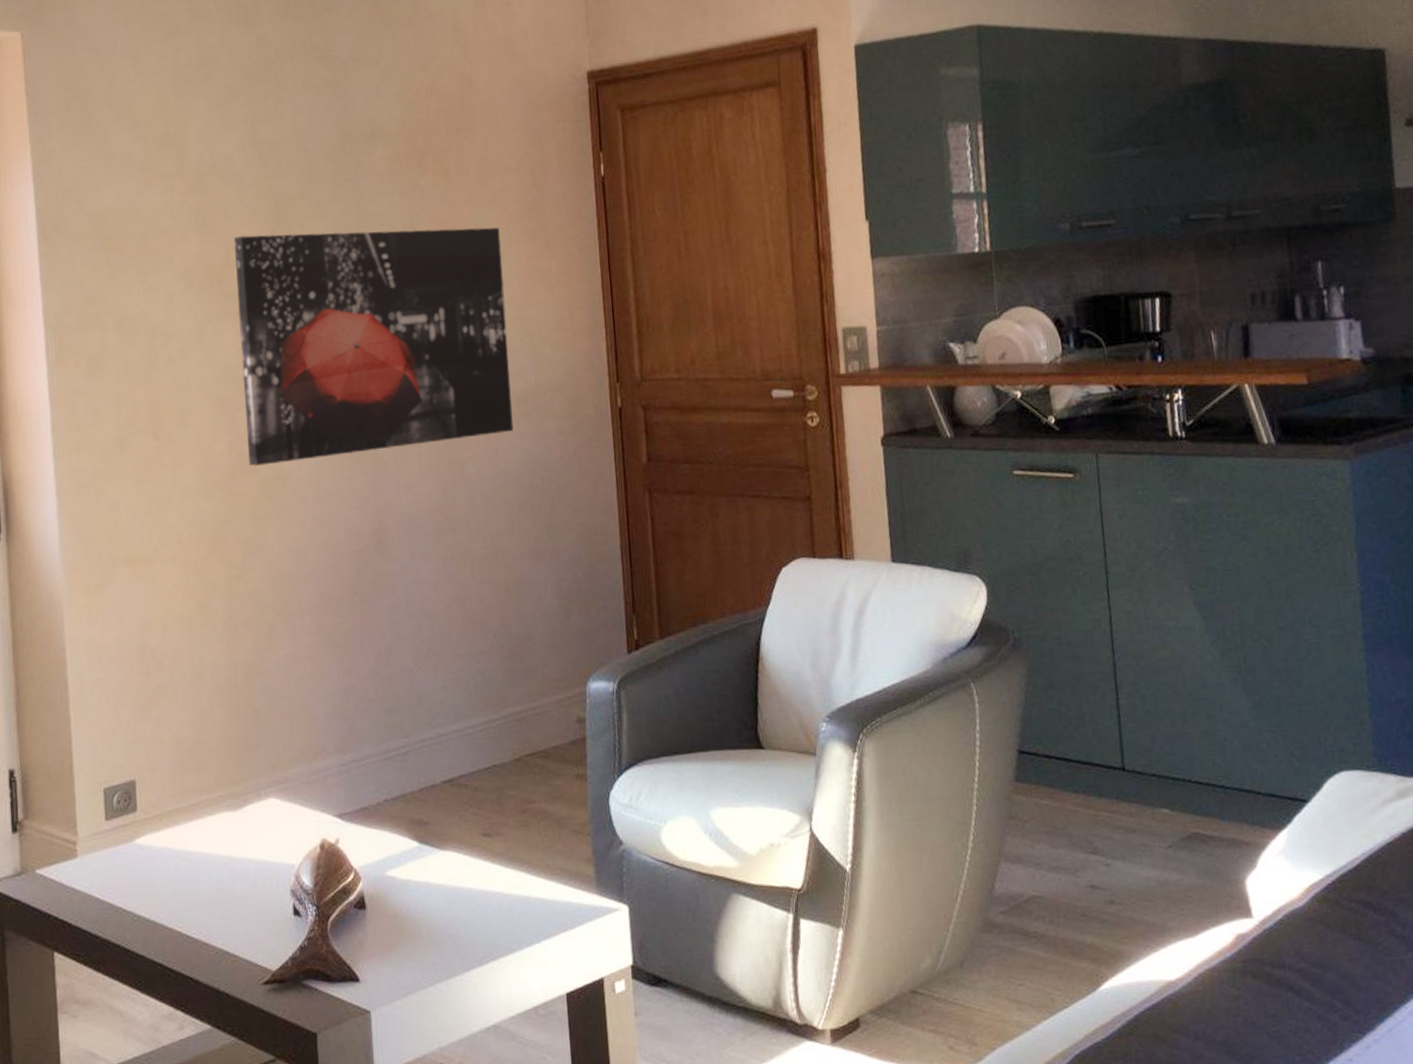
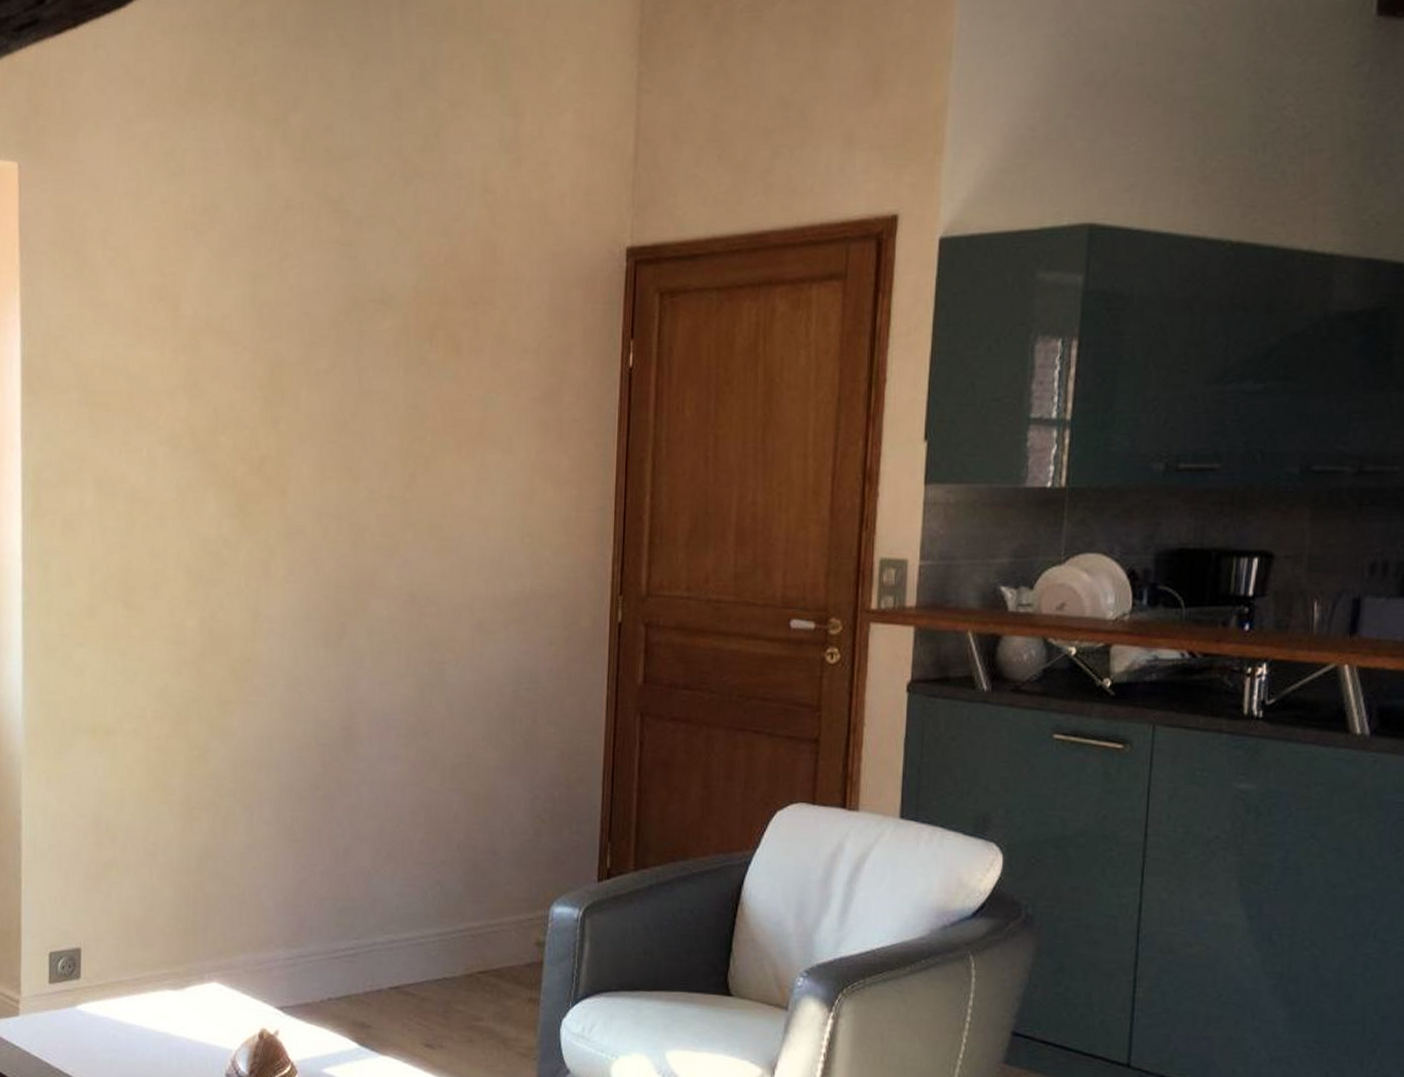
wall art: present [234,227,513,466] -> none [220,401,509,647]

